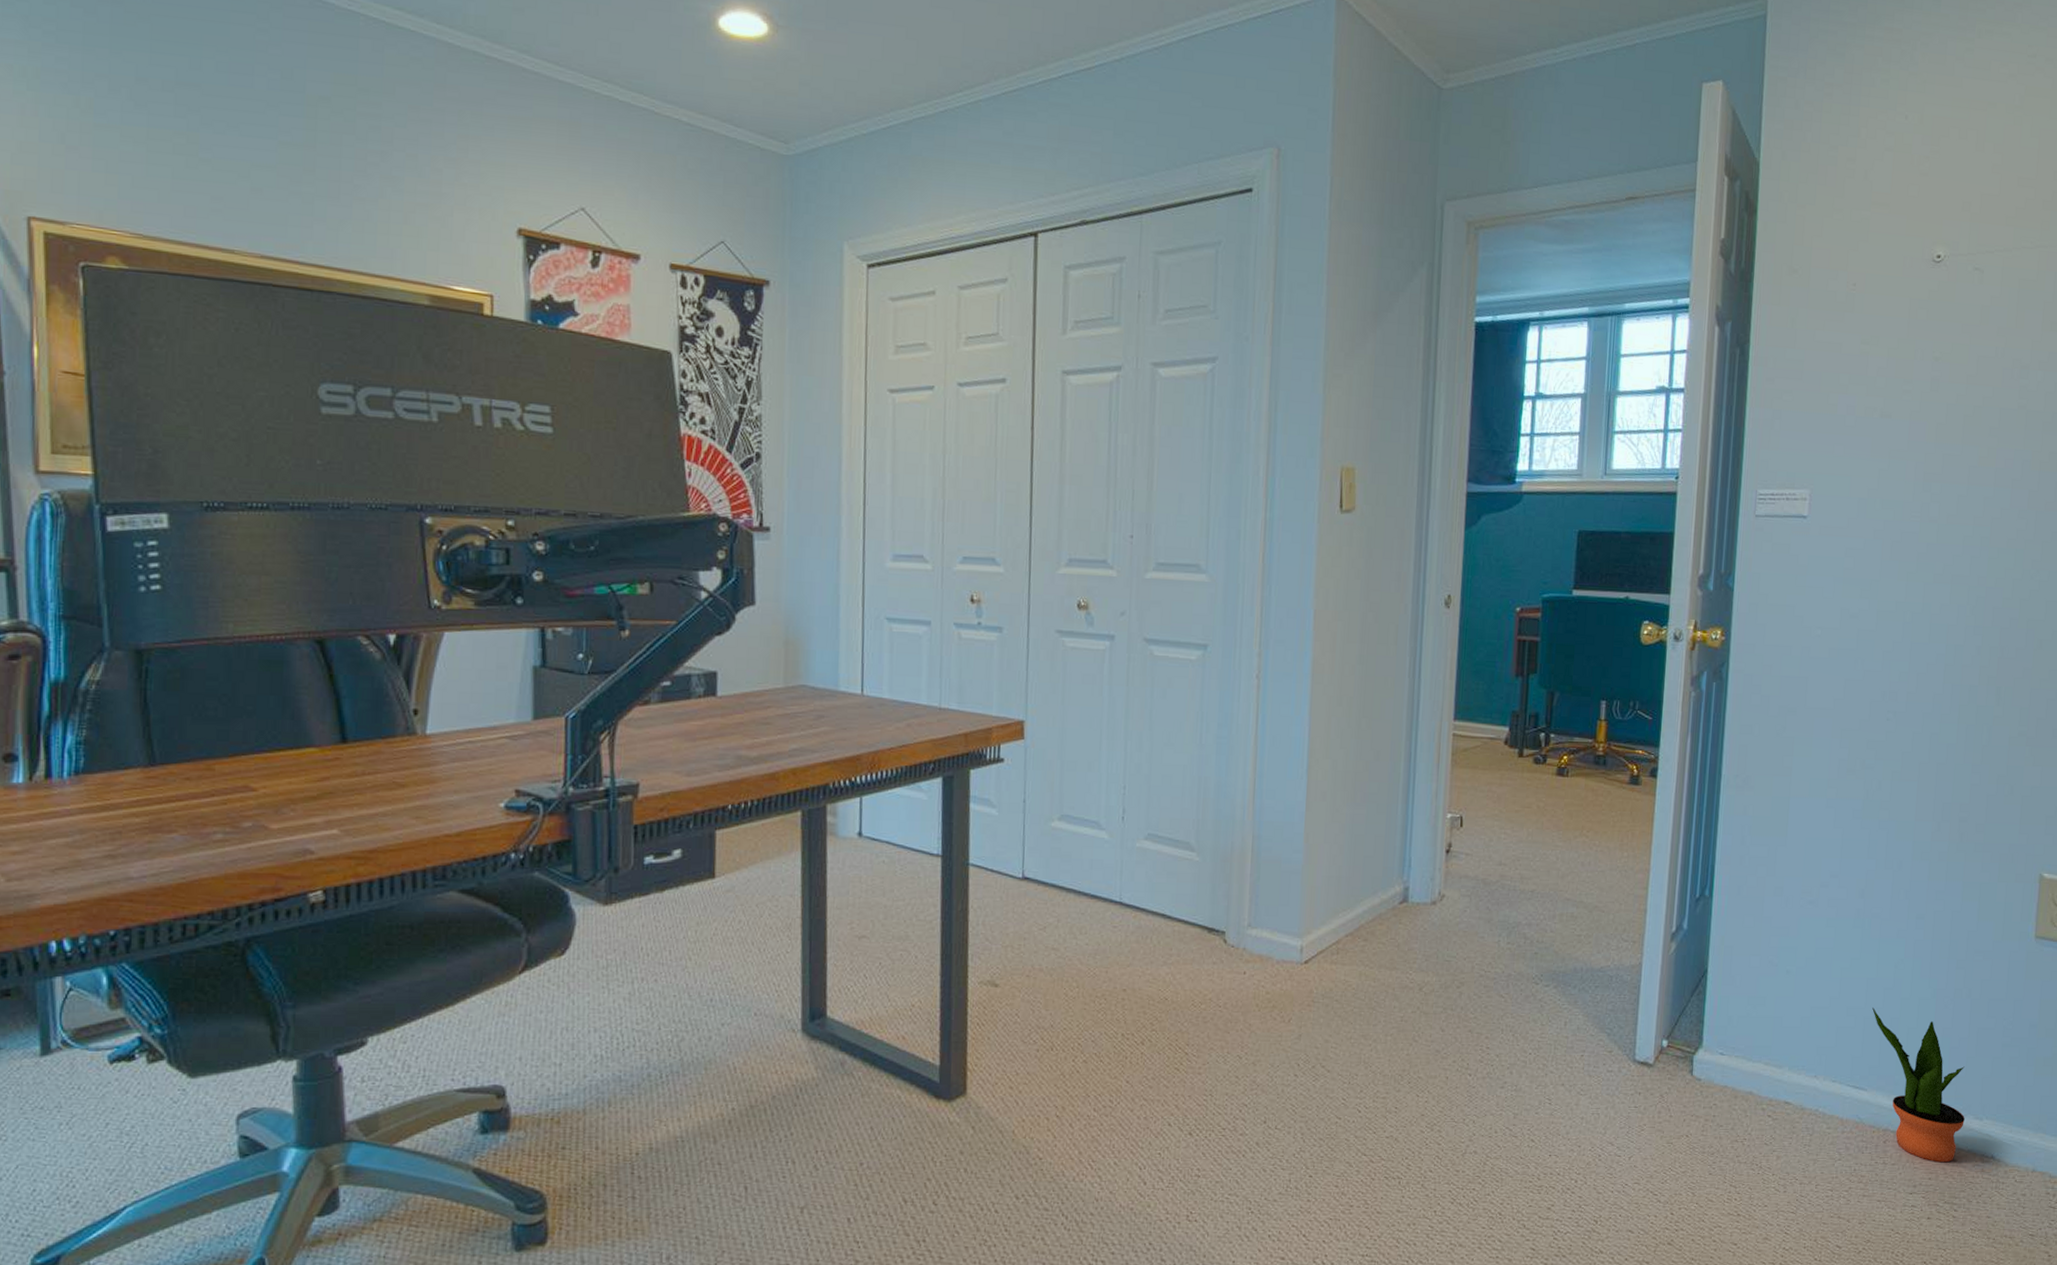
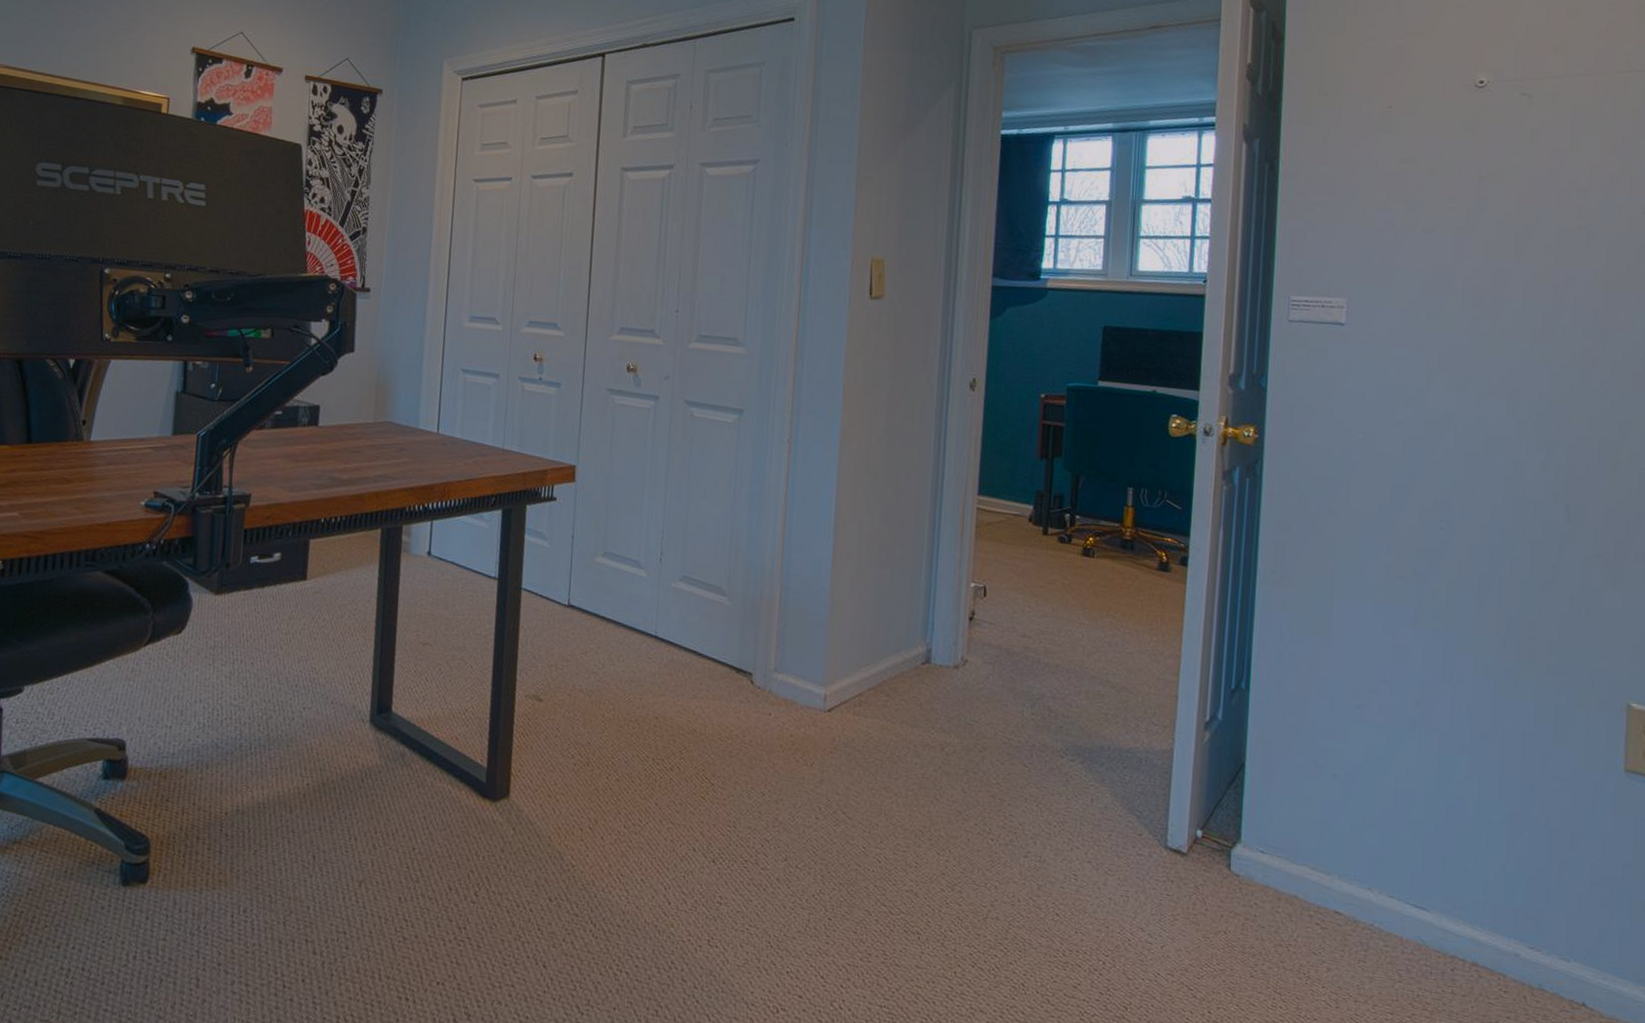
potted plant: present [1872,1007,1965,1162] -> none [1433,824,1548,1002]

